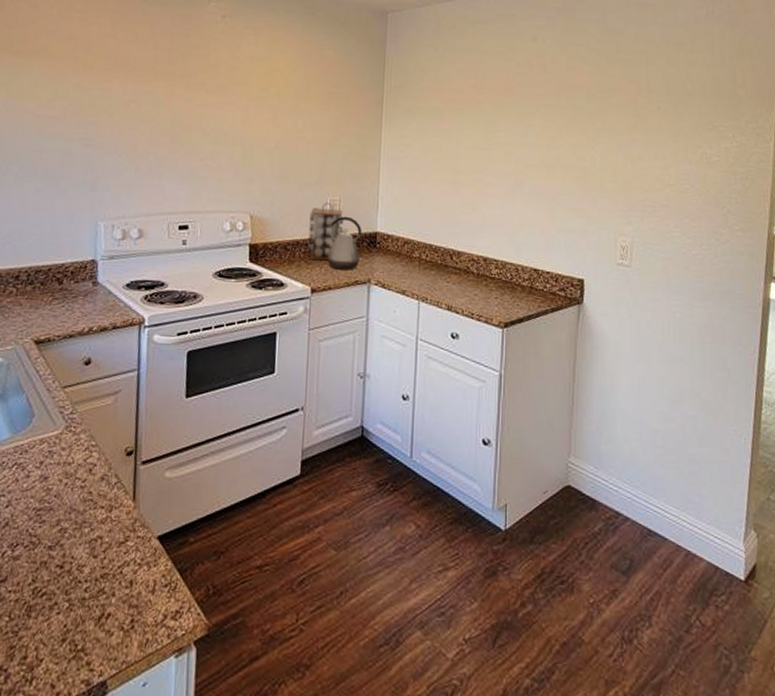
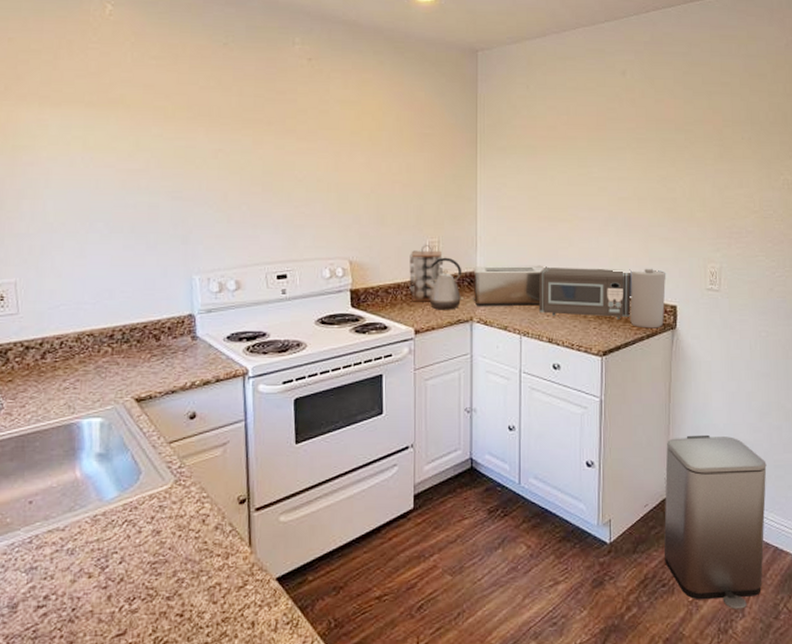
toaster: none [371,227,449,271] -> present [473,266,547,306]
microwave: none [439,232,536,291] -> present [539,268,631,320]
paper towel holder: none [534,238,573,302] -> present [630,268,666,329]
pedal bin: none [563,420,679,618] -> present [663,434,767,610]

